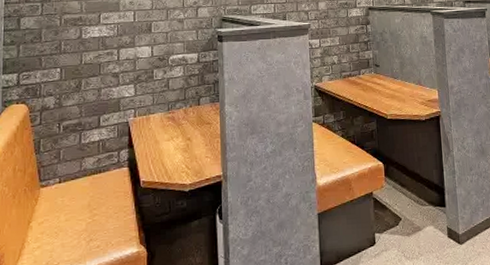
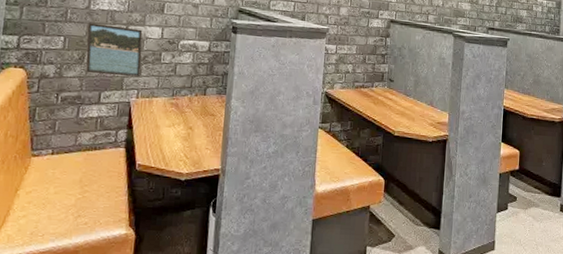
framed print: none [81,50,136,100] -> present [85,23,143,78]

